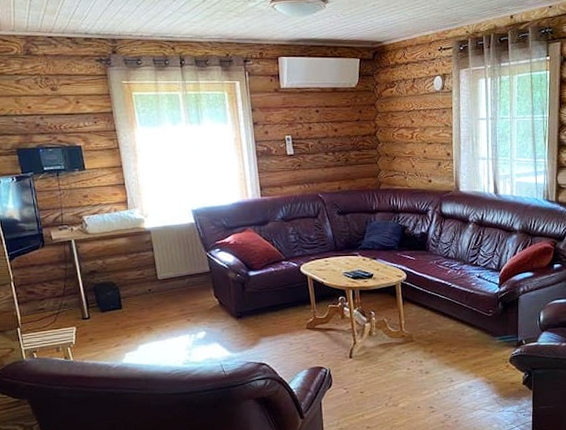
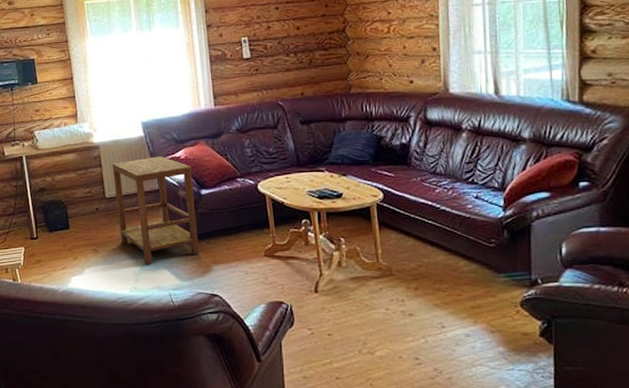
side table: none [163,241,249,340] -> present [112,156,200,265]

